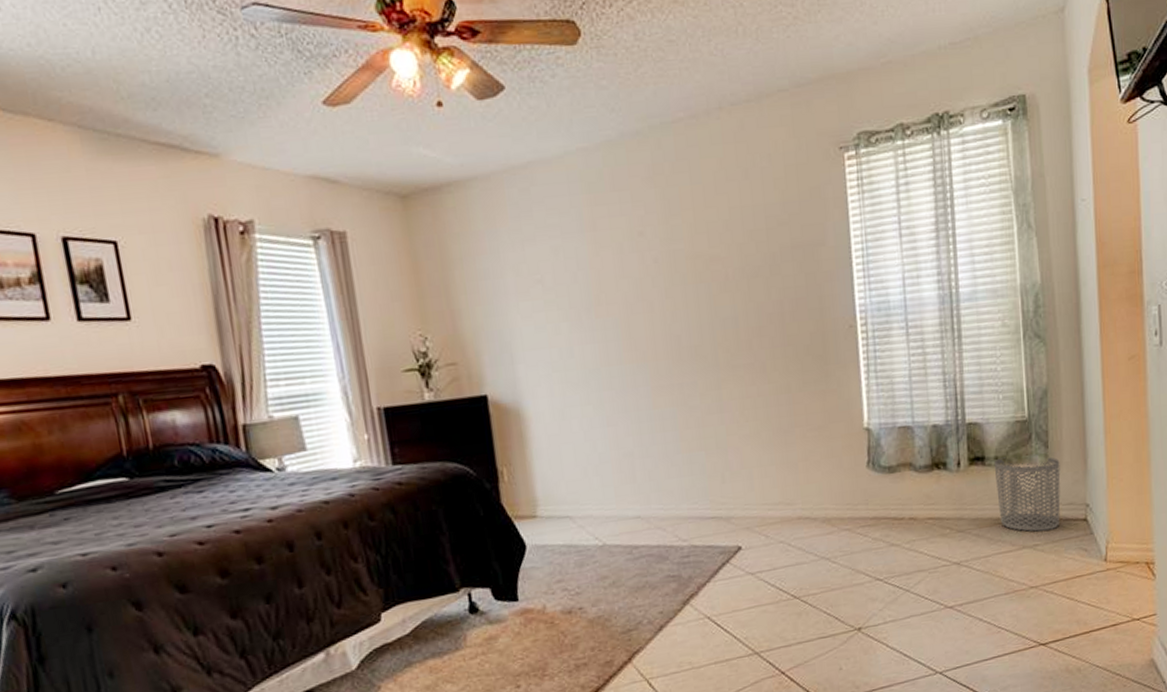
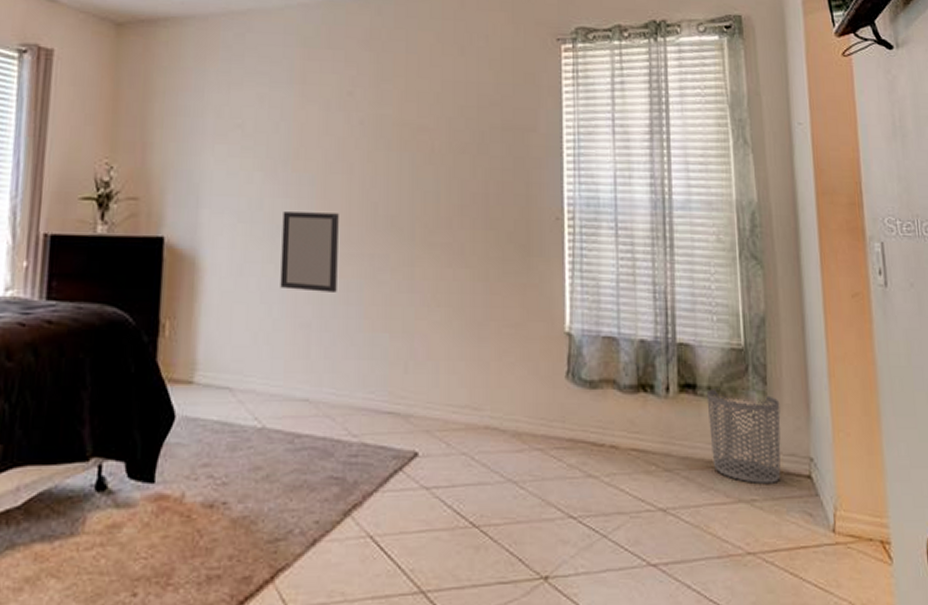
home mirror: none [593,351,653,426] -> present [280,212,339,292]

